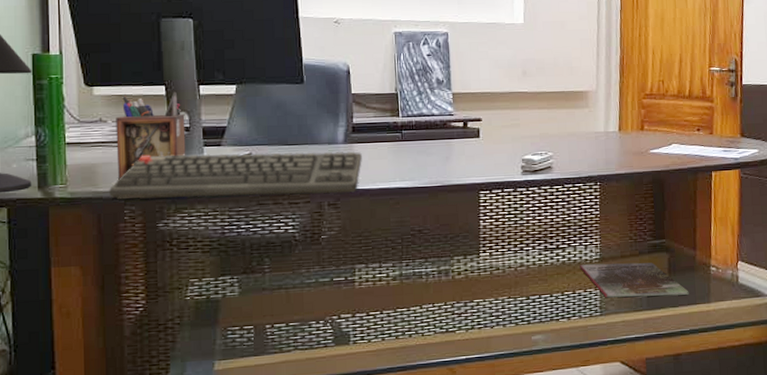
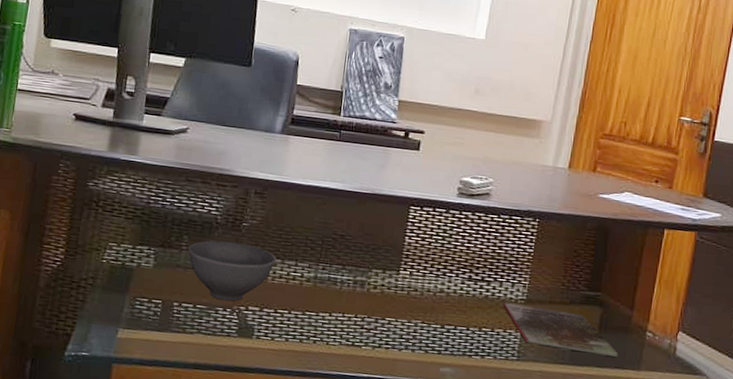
computer keyboard: present [108,151,362,200] -> none [48,113,297,185]
desk organizer: present [116,91,186,180] -> none [59,50,132,133]
bowl: none [271,255,360,314] -> present [187,240,277,302]

